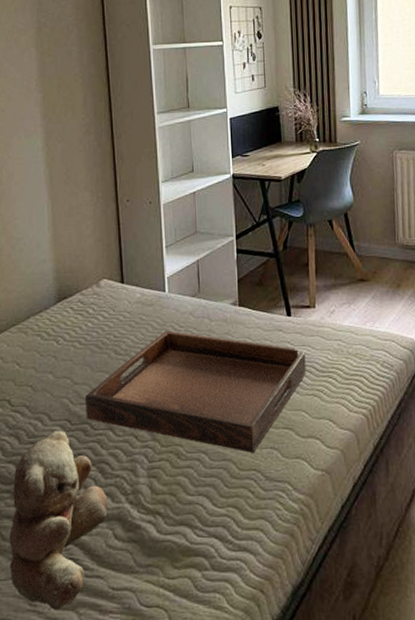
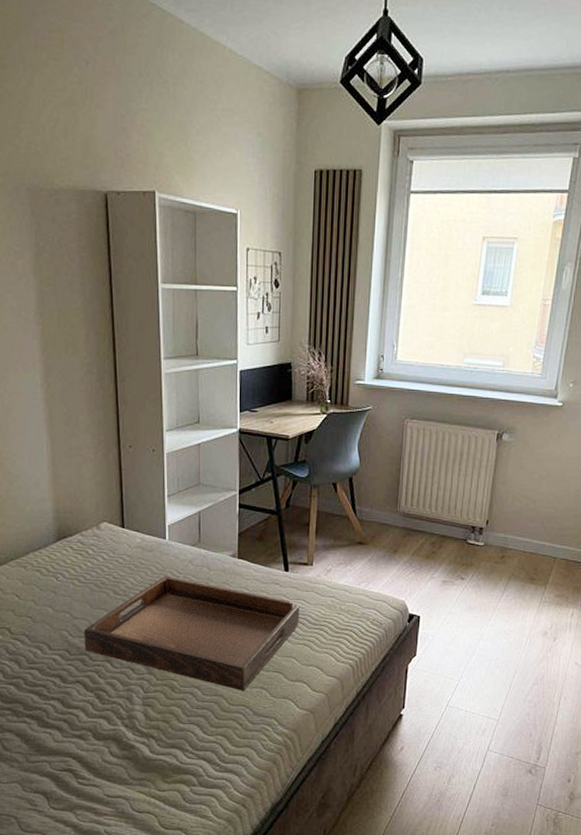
teddy bear: present [9,431,108,610] -> none [11,659,104,810]

